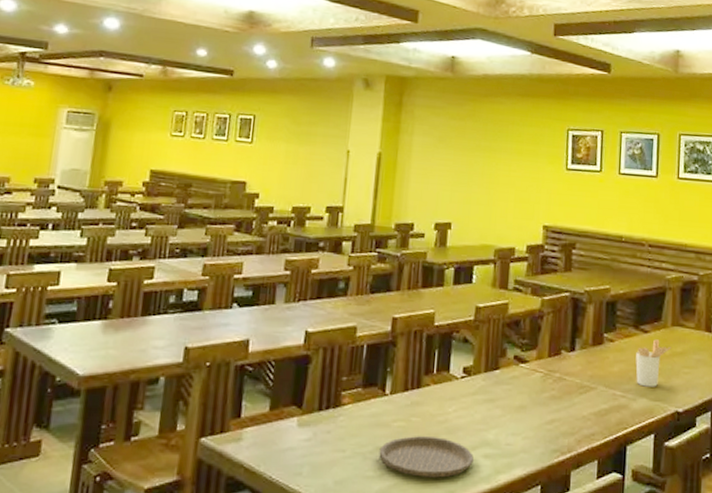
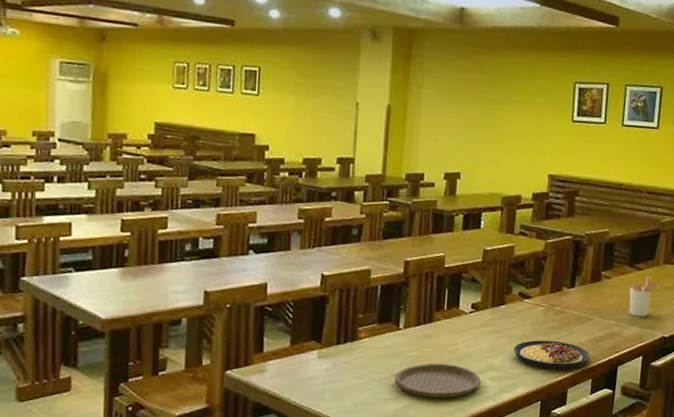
plate: none [509,411,595,449] -> present [513,340,590,370]

